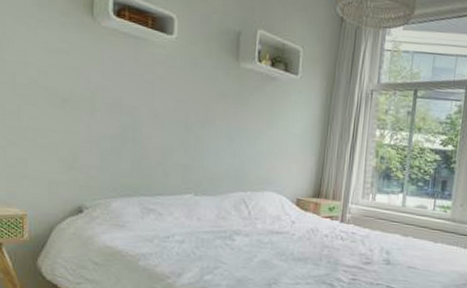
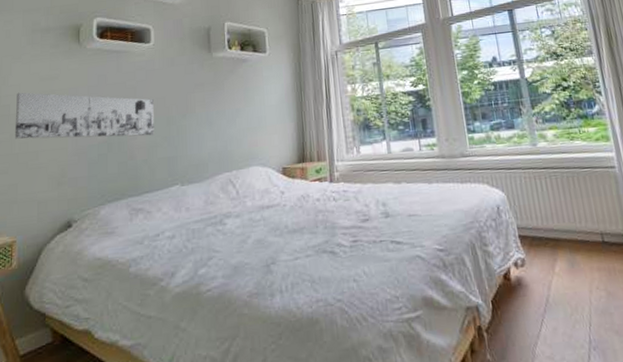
wall art: none [22,60,172,139] -> present [14,92,154,139]

